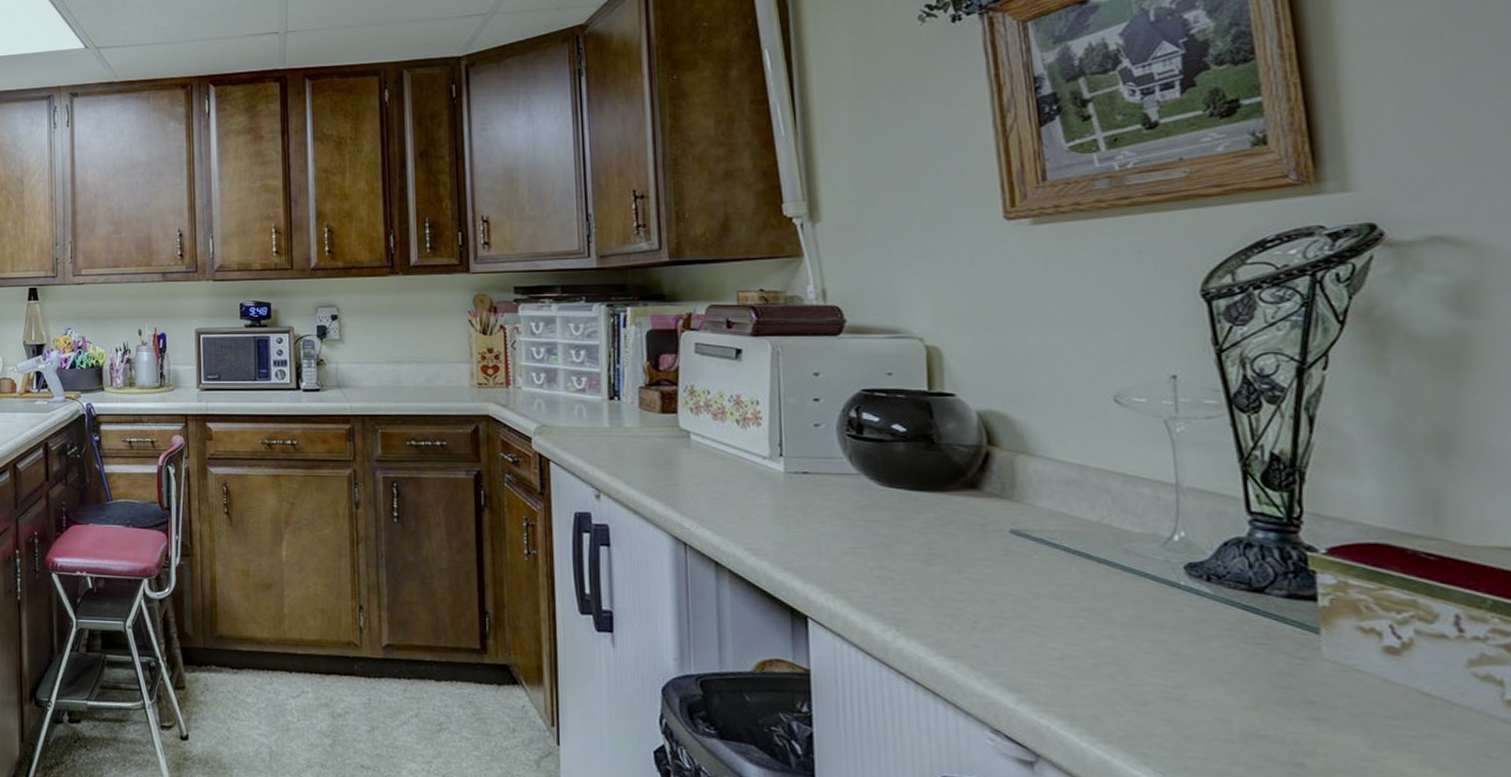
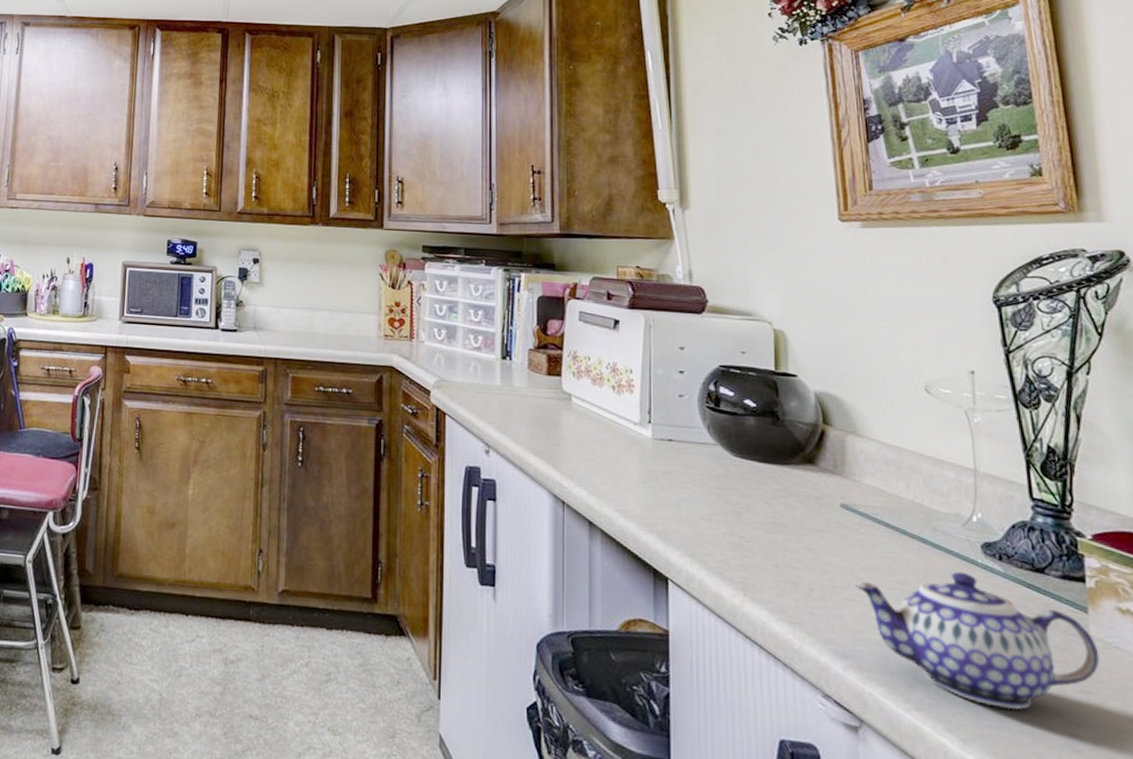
teapot: none [1027,595,1334,740] -> present [854,571,1100,710]

